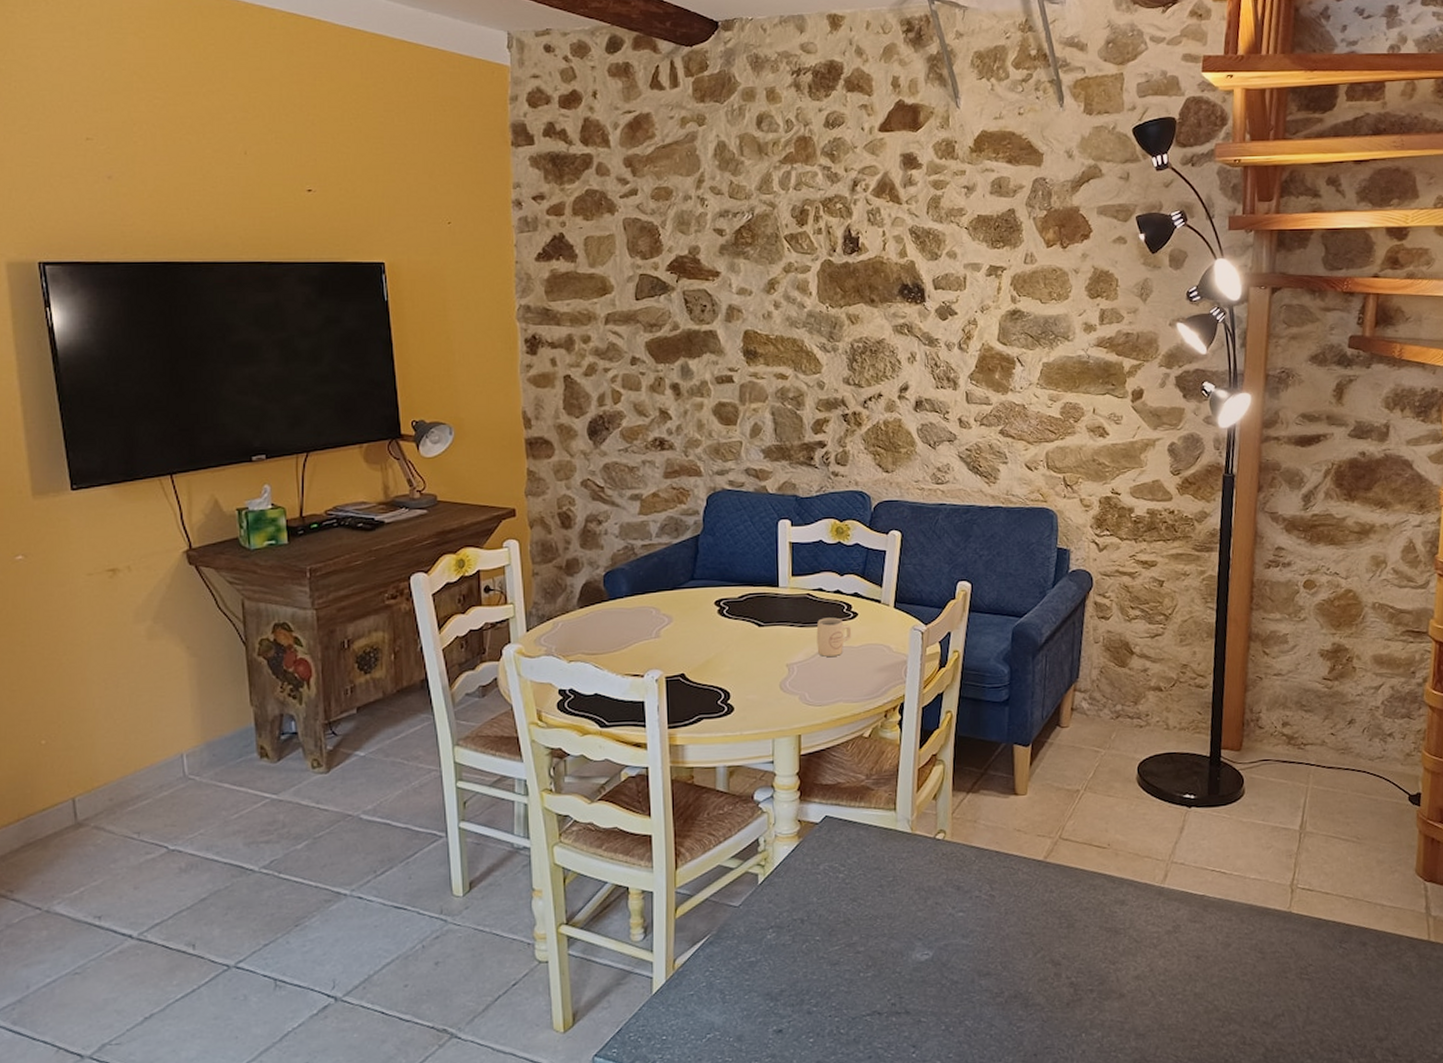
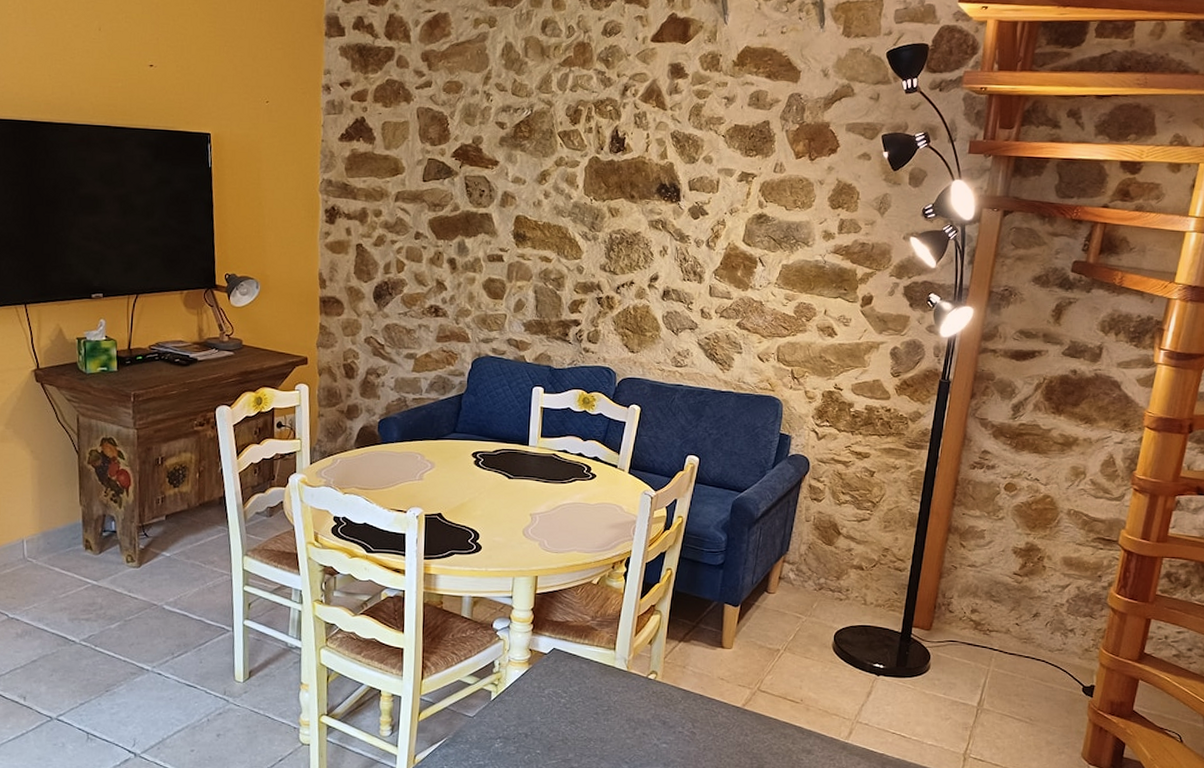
mug: present [816,617,852,657] -> none [558,476,590,511]

